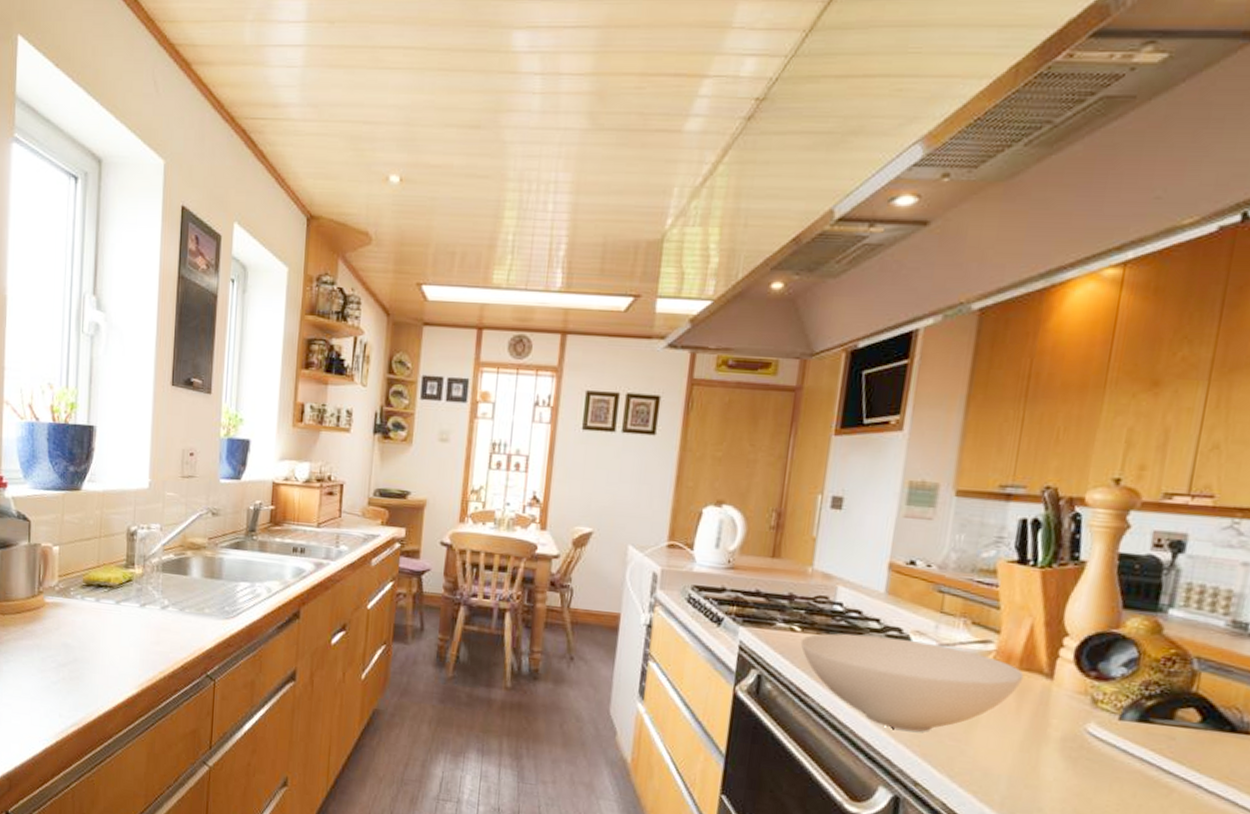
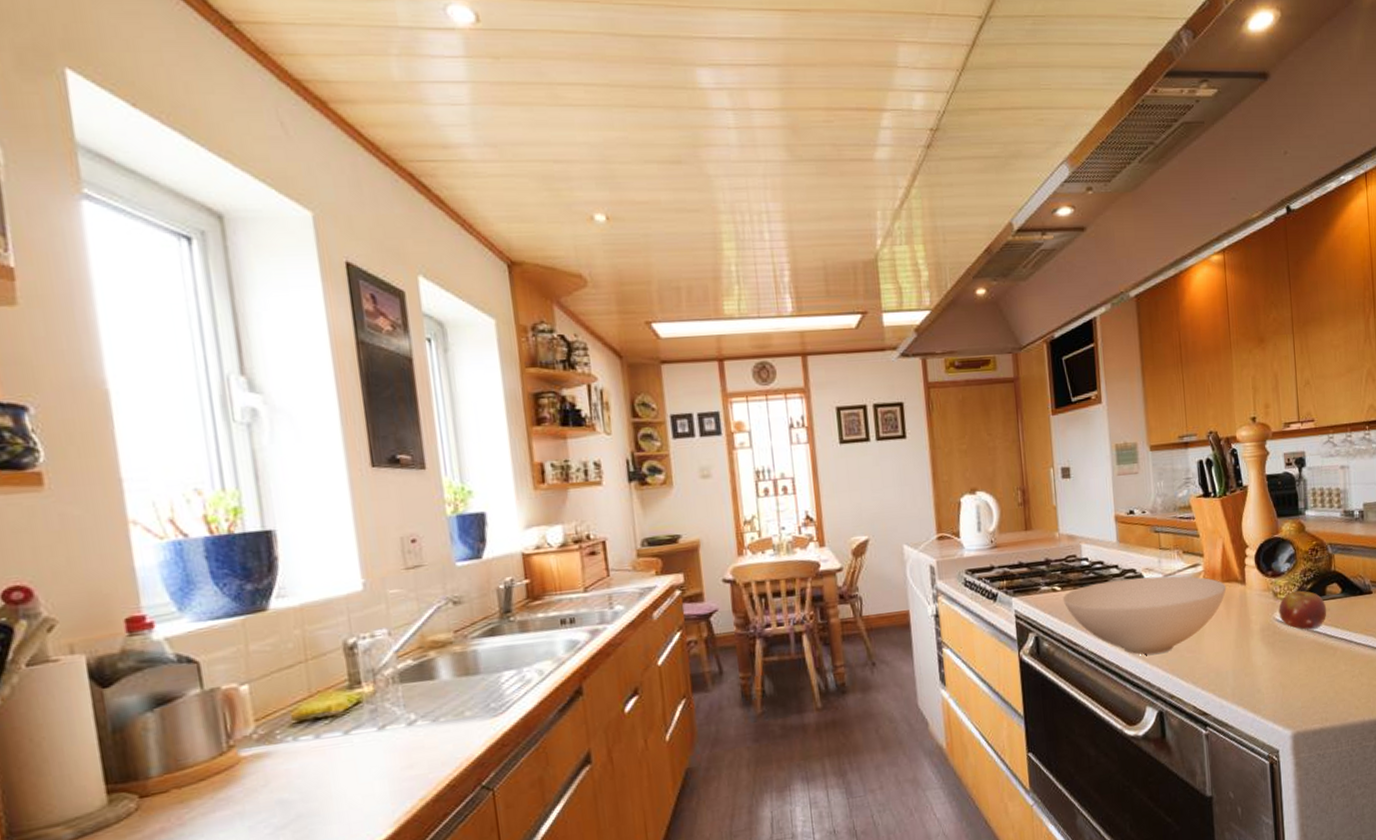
fruit: none [1094,703,1171,757] -> present [1279,590,1327,630]

